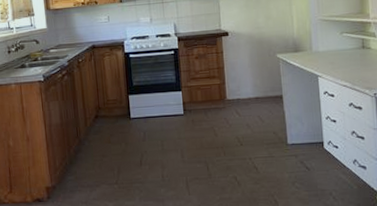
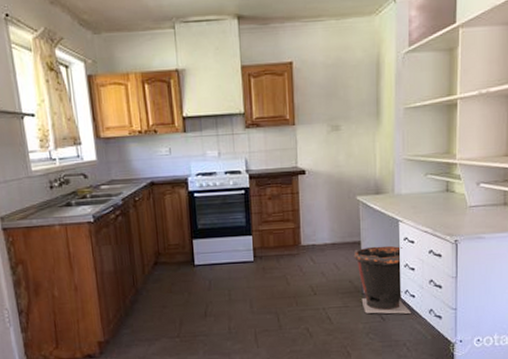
waste bin: none [276,99,335,164] -> present [353,245,411,314]

